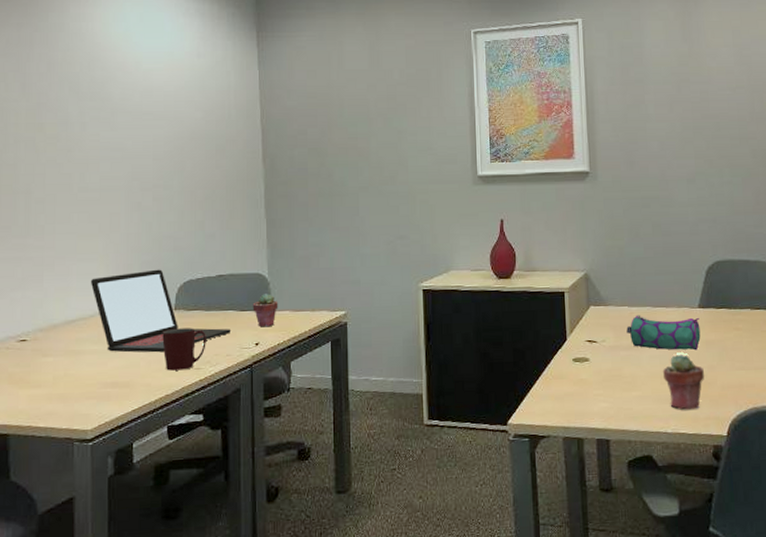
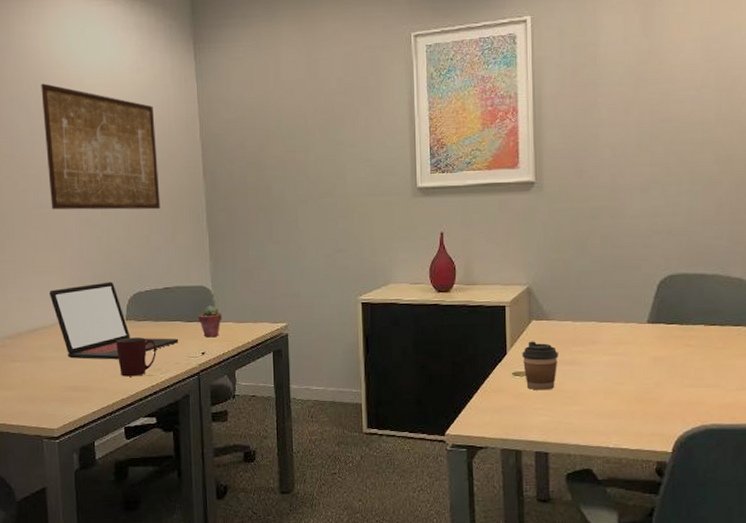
wall art: none [94,65,217,195] -> present [41,83,161,210]
coffee cup: none [581,326,616,377] -> present [522,341,558,391]
pencil case: present [626,315,701,351] -> none [569,329,648,367]
potted succulent: present [662,354,704,410] -> none [606,370,650,426]

